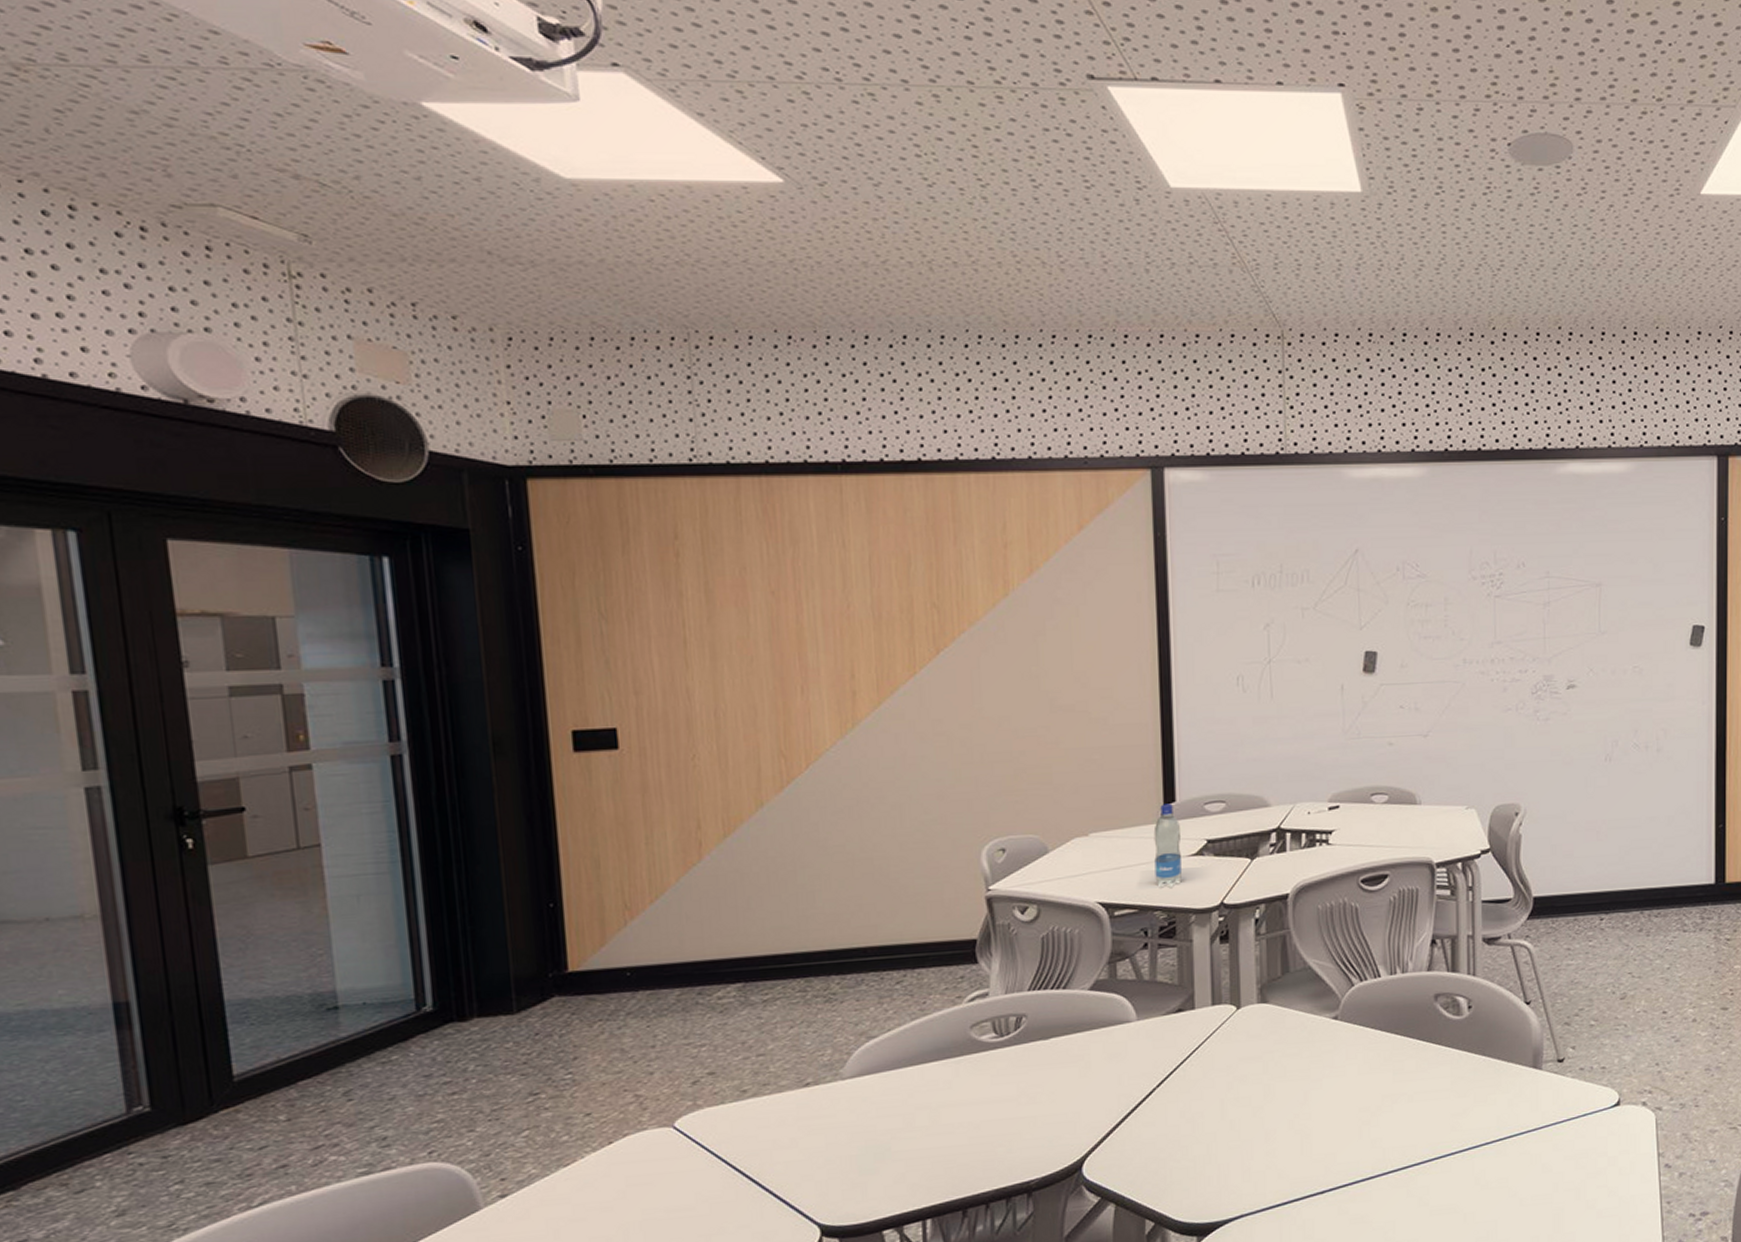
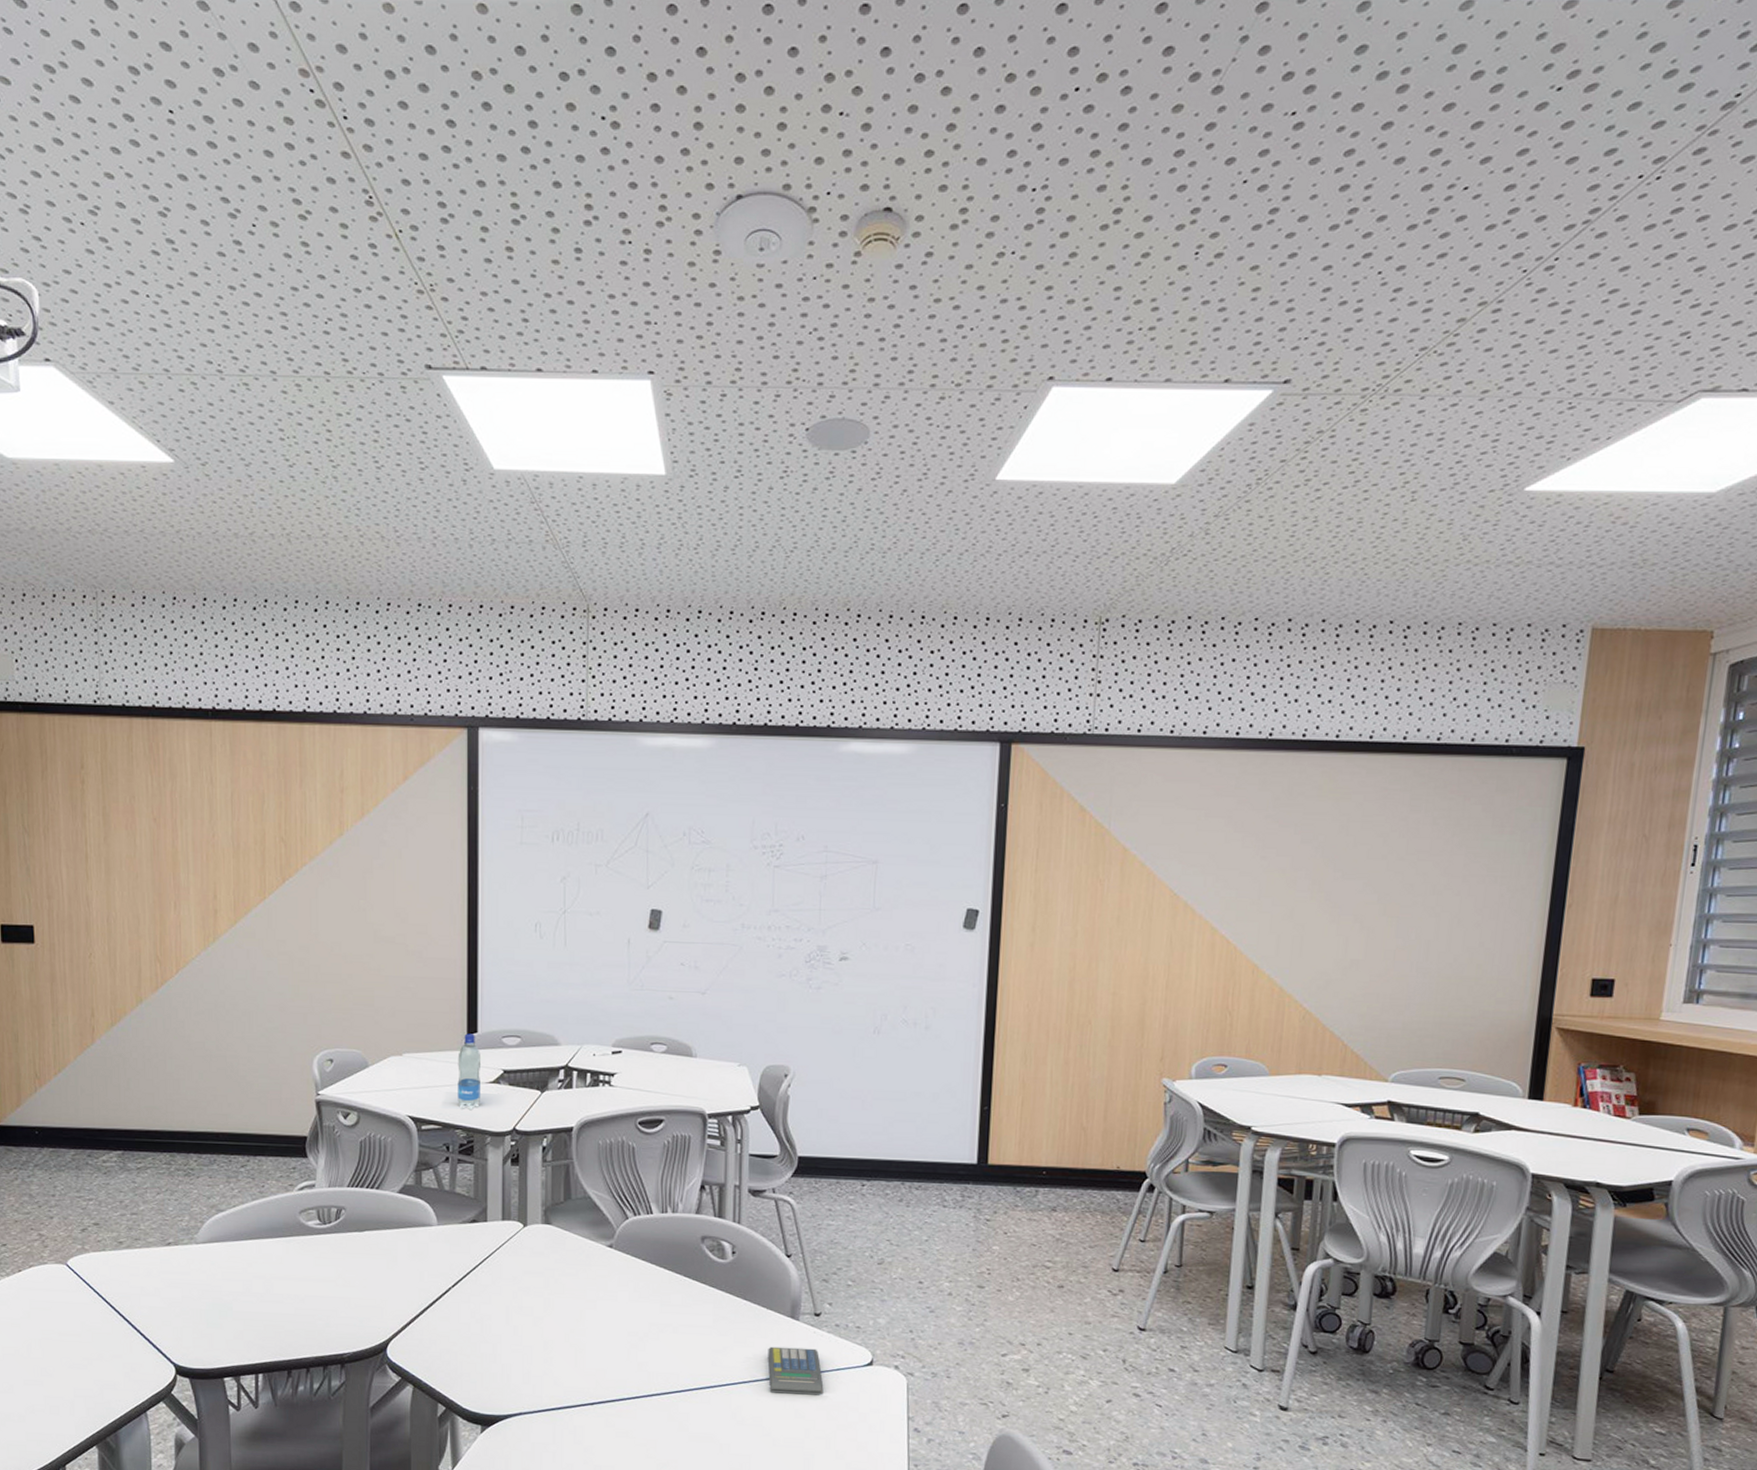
calculator: none [1510,1096,1571,1149] -> present [767,1346,824,1394]

